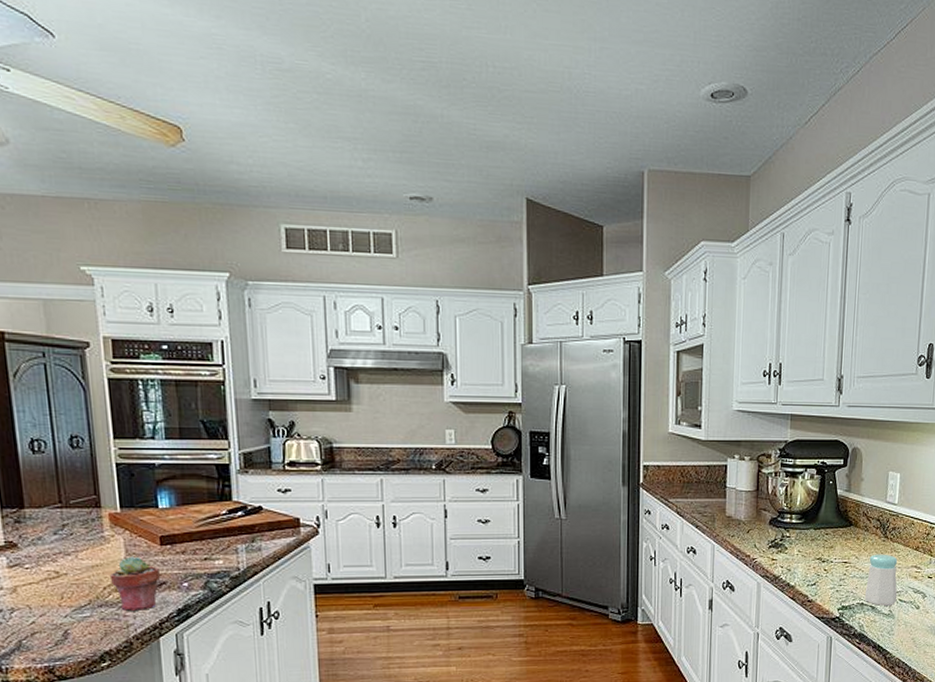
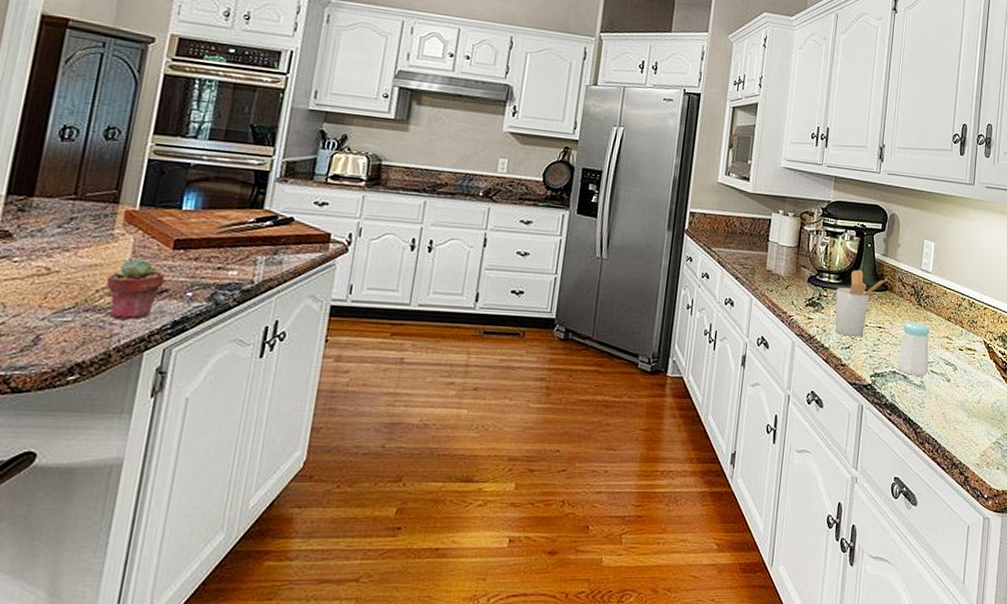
utensil holder: none [799,507,852,573] -> present [834,269,888,337]

